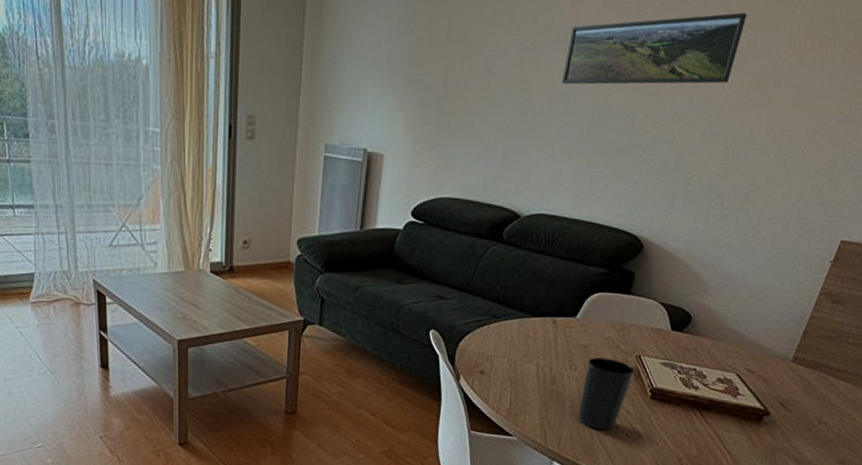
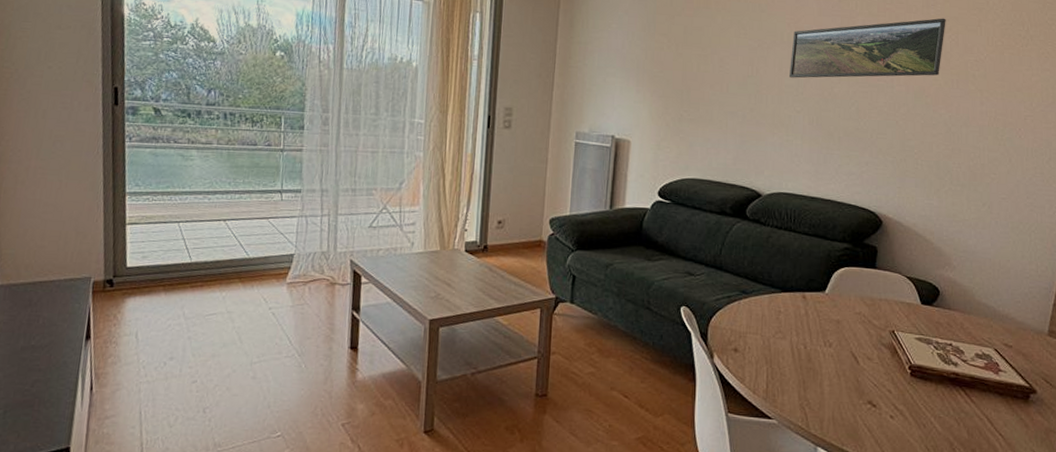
cup: present [578,357,635,430] -> none [839,333,890,411]

